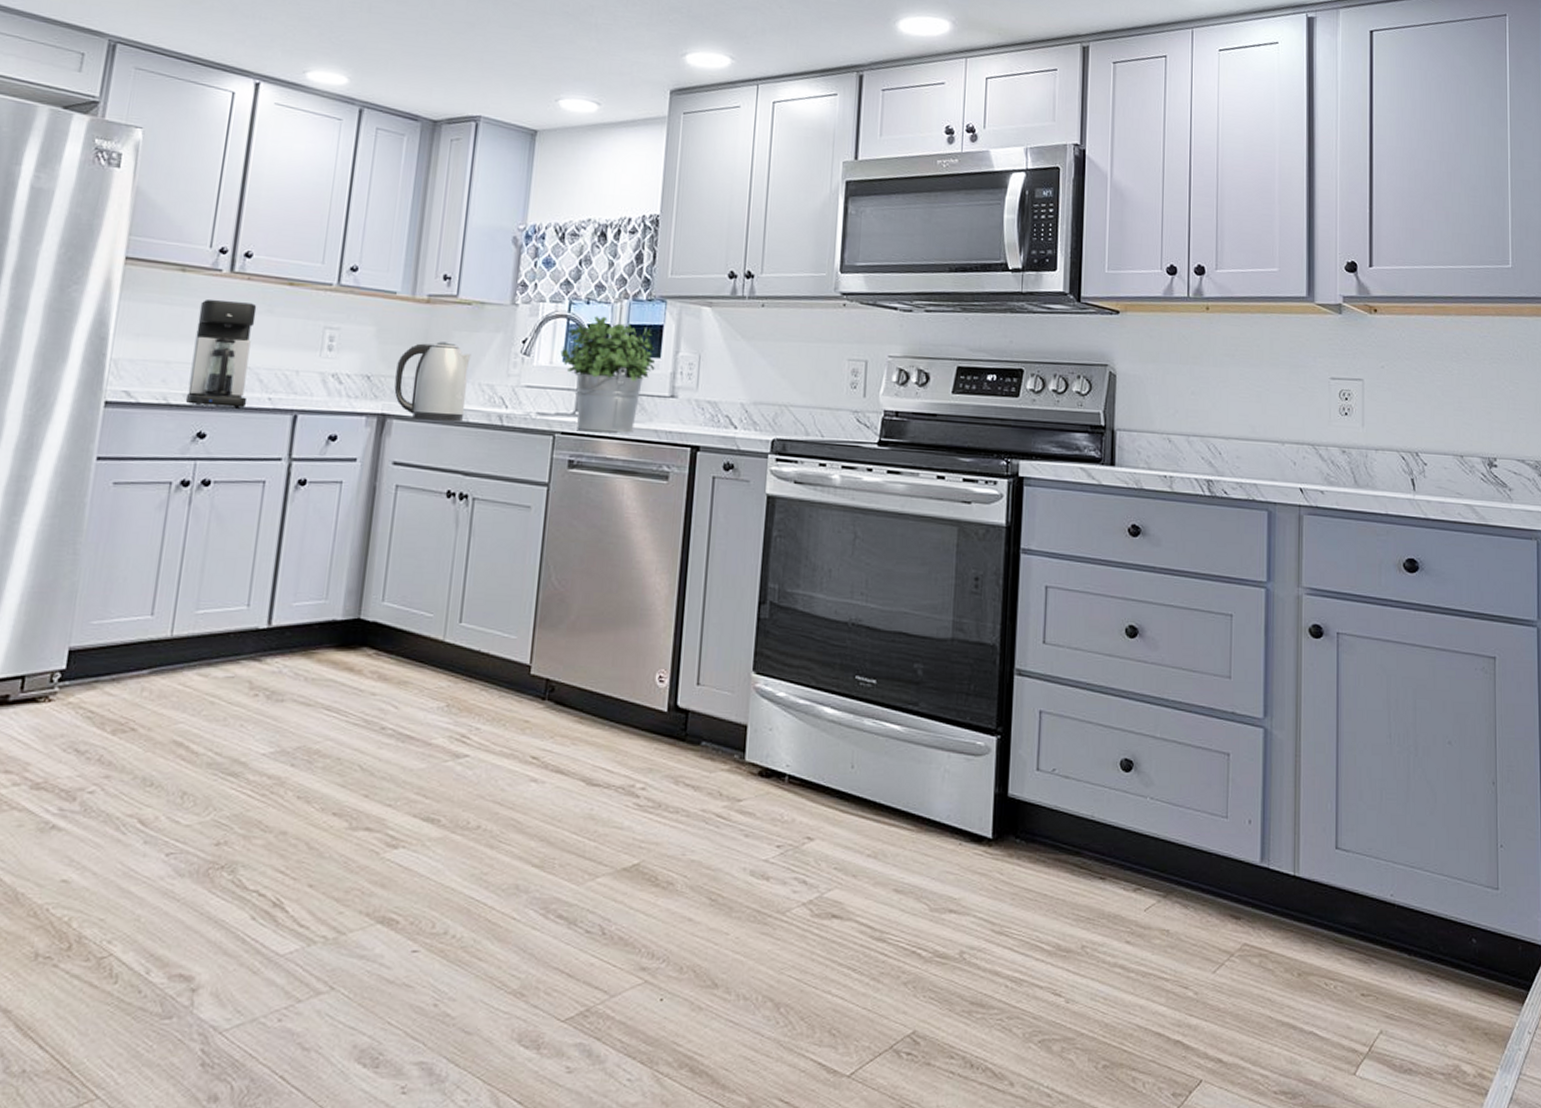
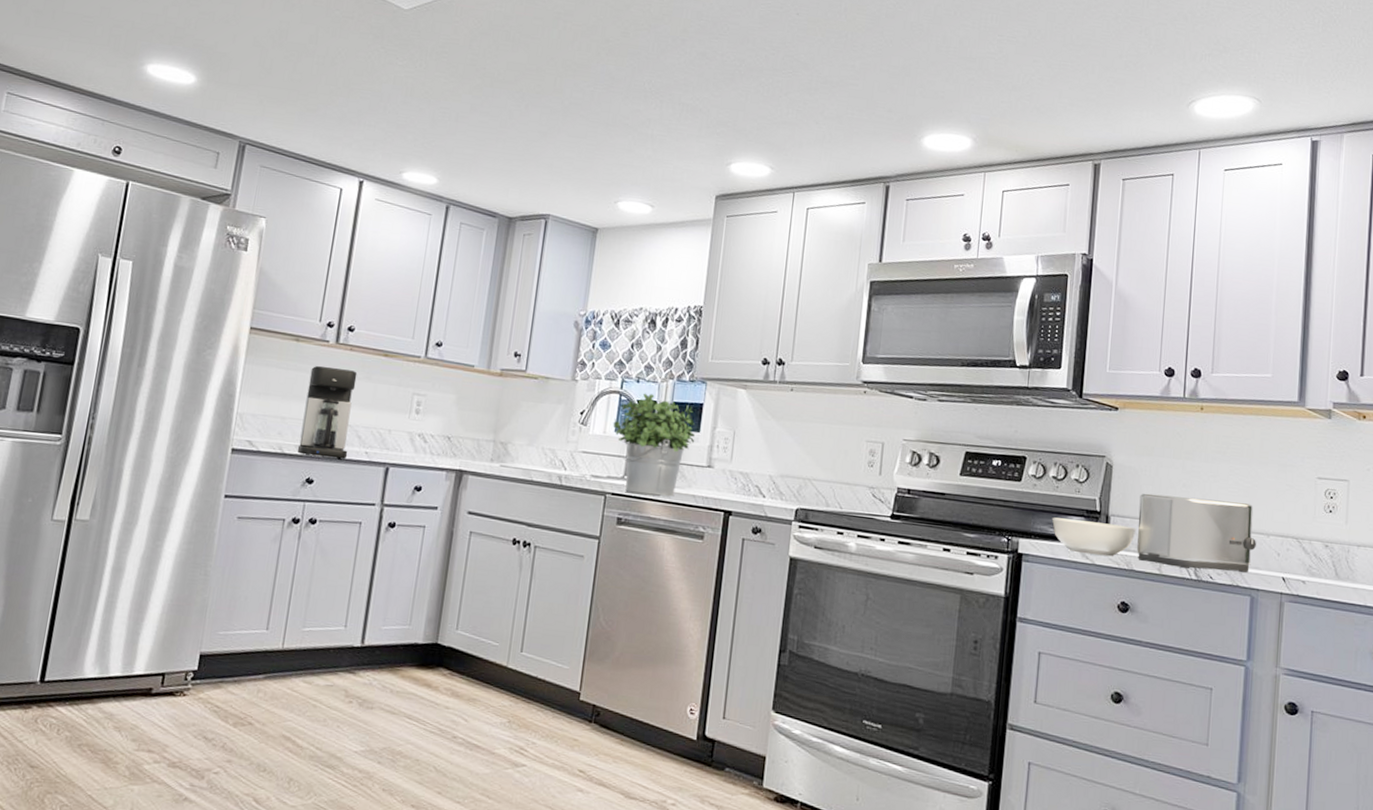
kettle: present [394,341,471,422] -> none [470,410,536,480]
bowl: none [1053,435,1144,476] -> present [1051,517,1136,557]
toaster: none [1146,403,1271,486] -> present [1137,493,1256,574]

